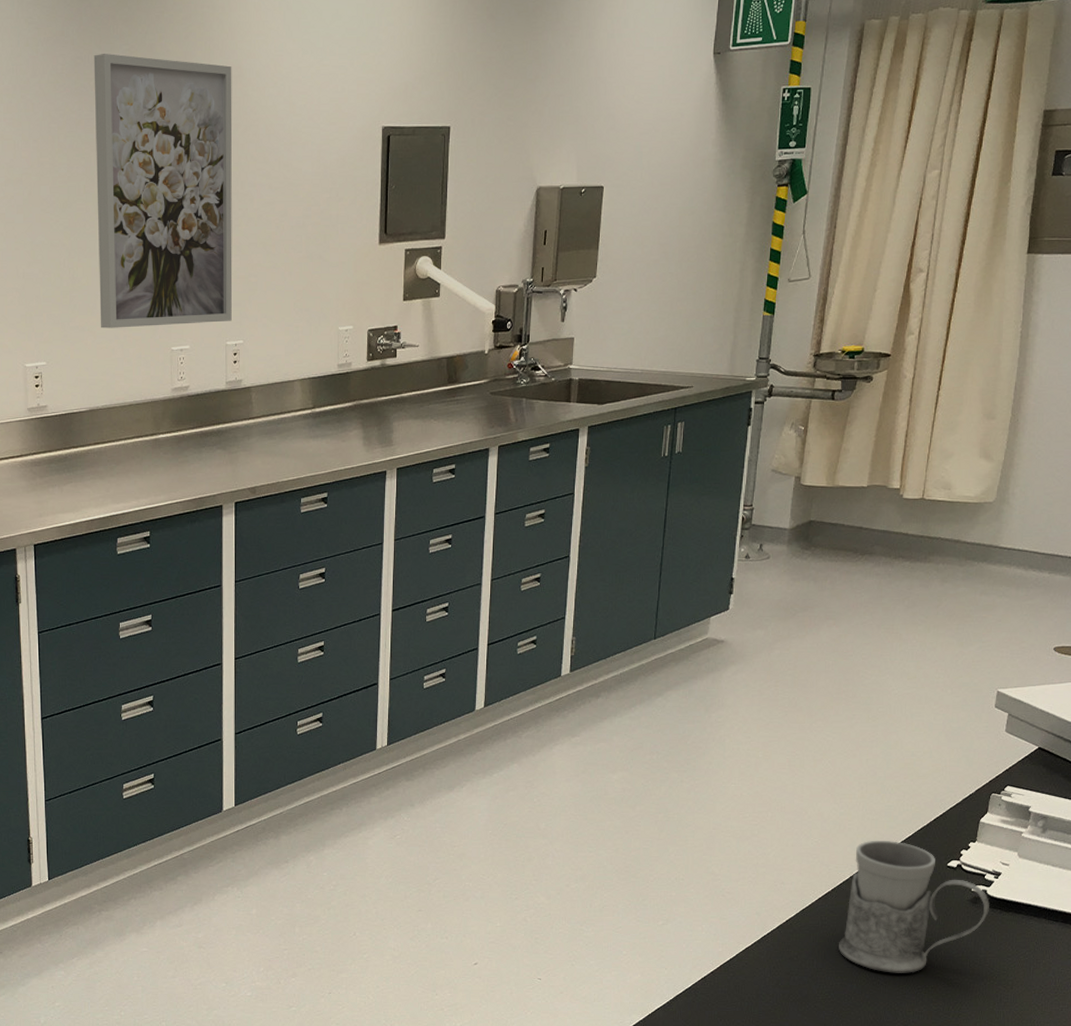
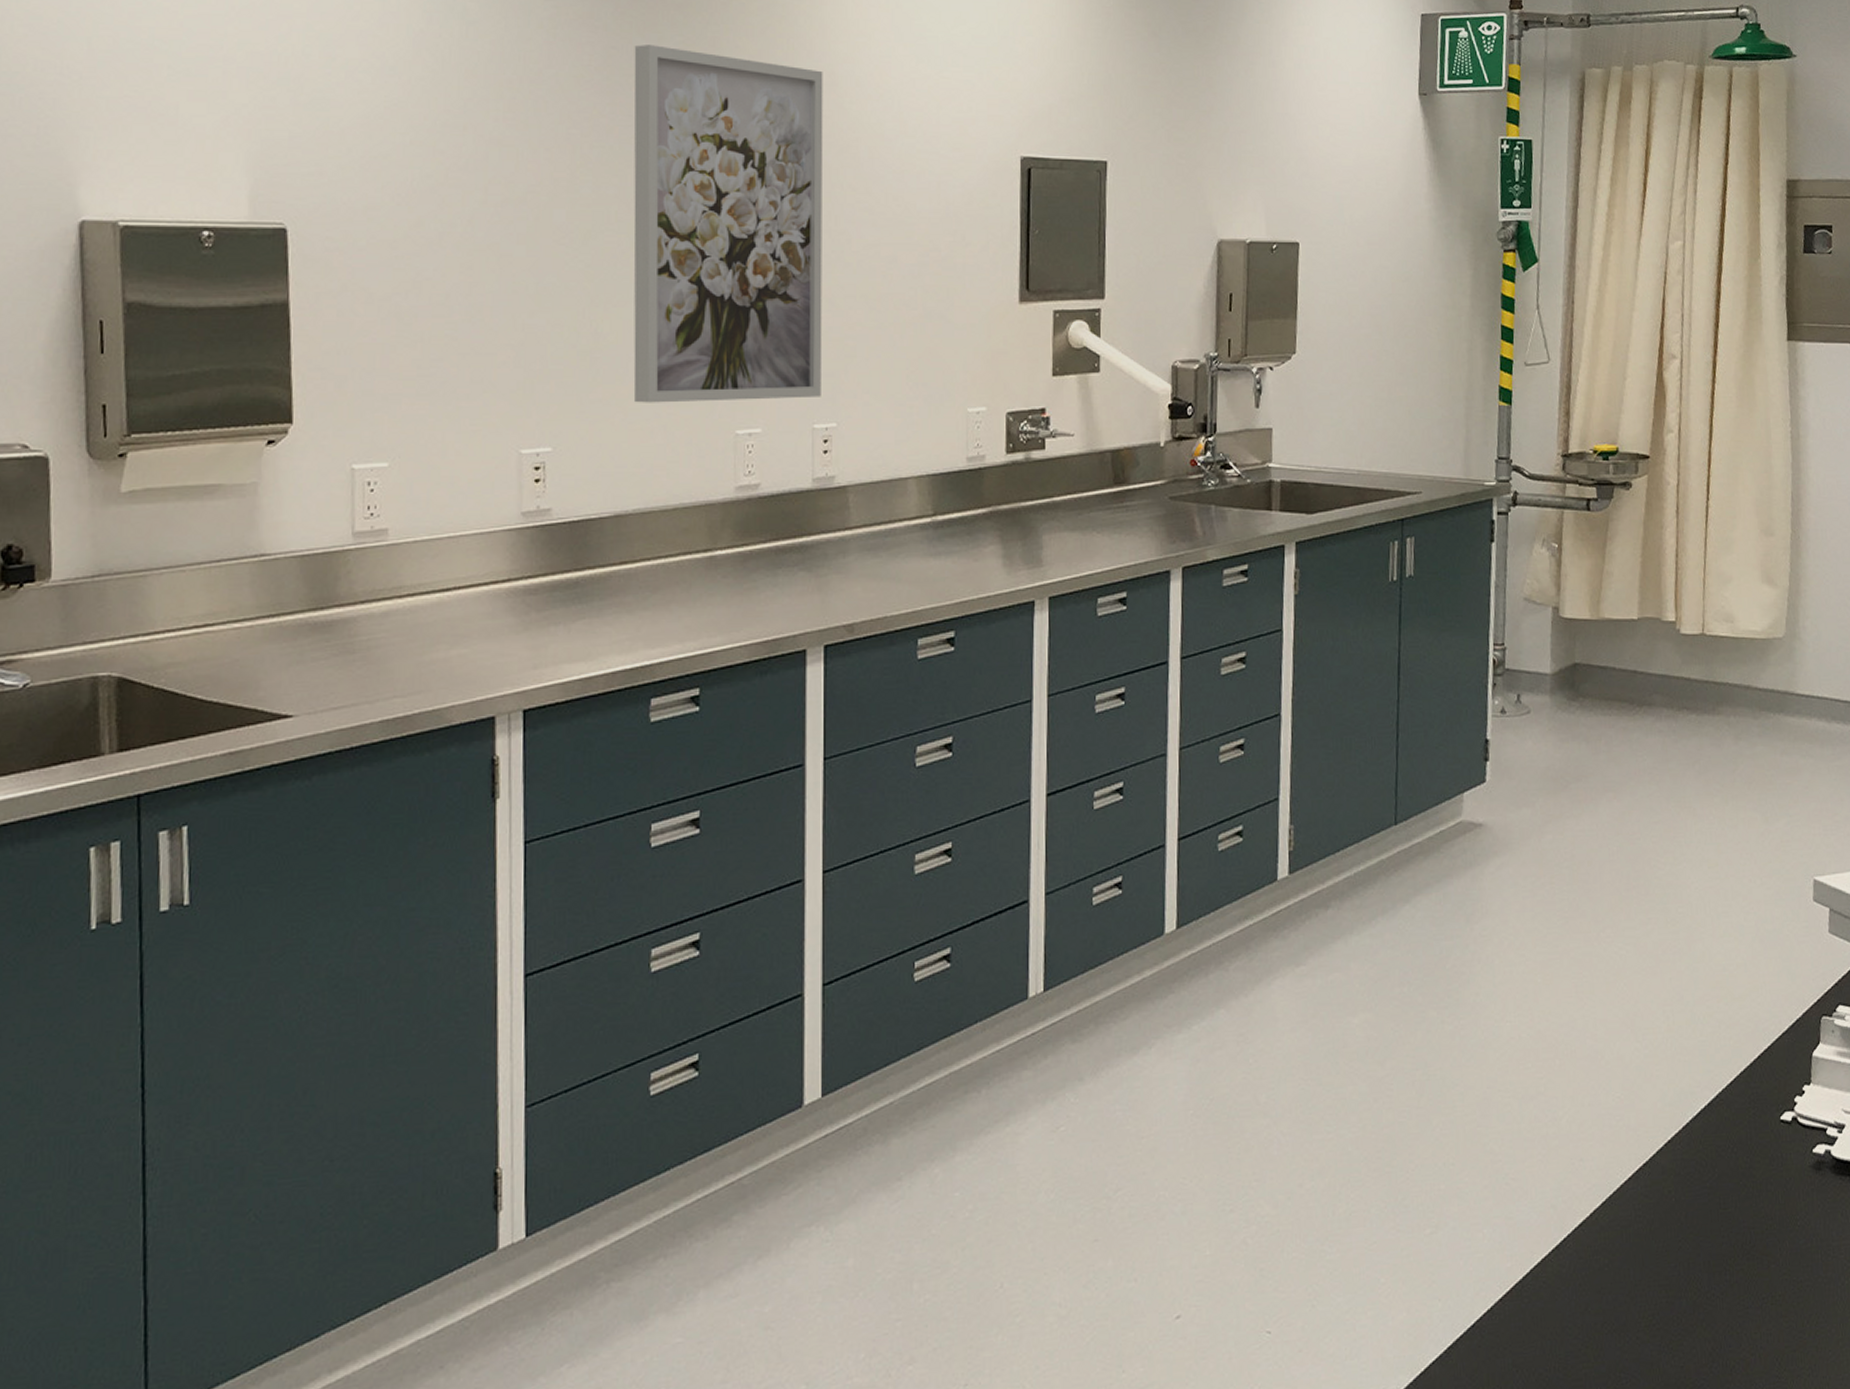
mug: present [839,840,990,973] -> none [1659,1089,1837,1279]

